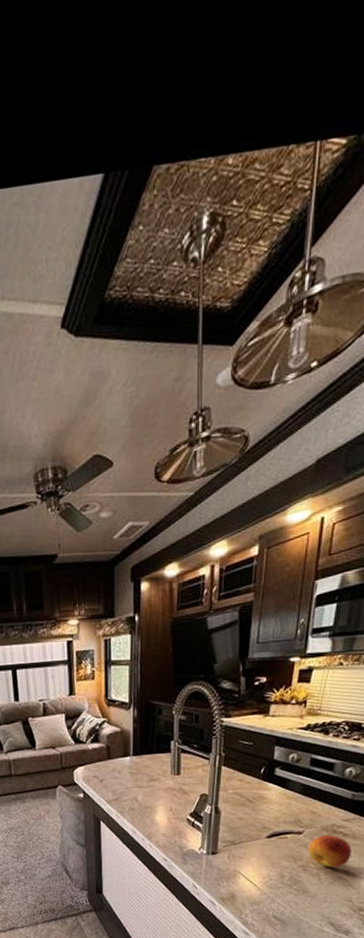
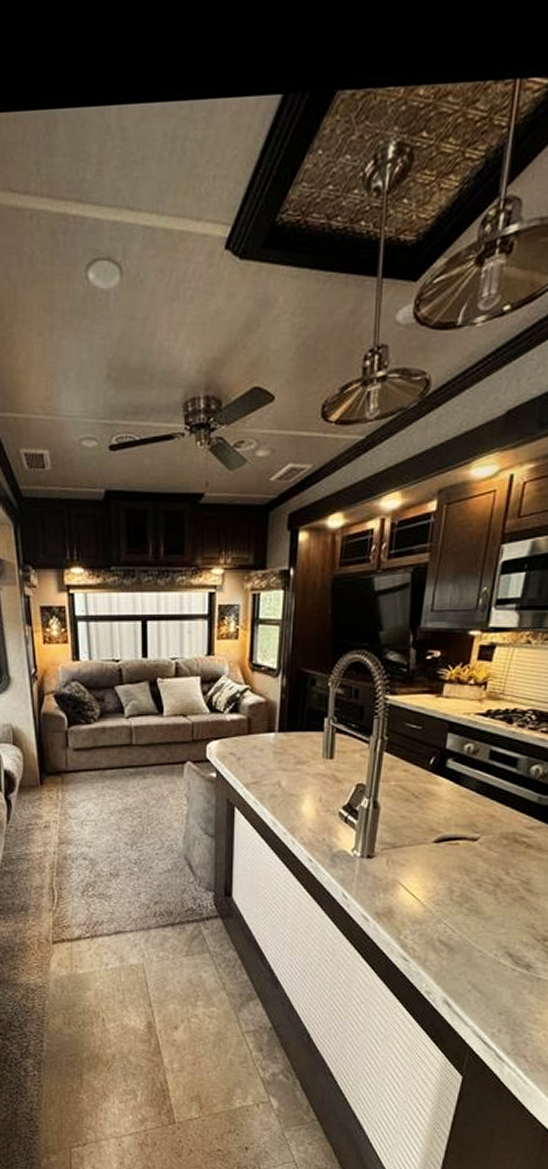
fruit: present [308,834,352,868] -> none [483,844,536,885]

